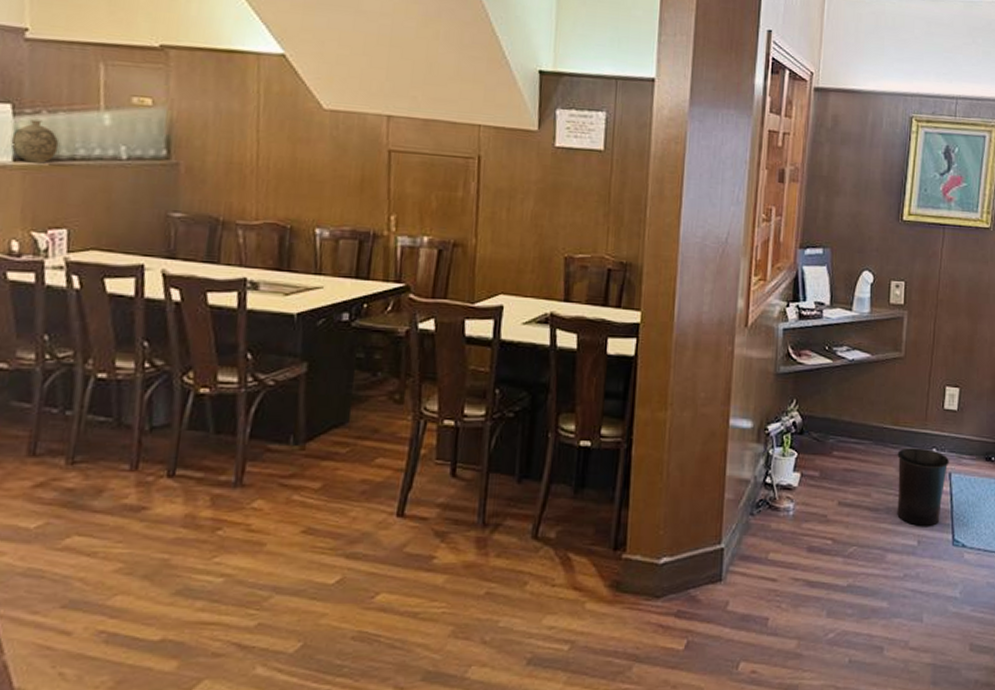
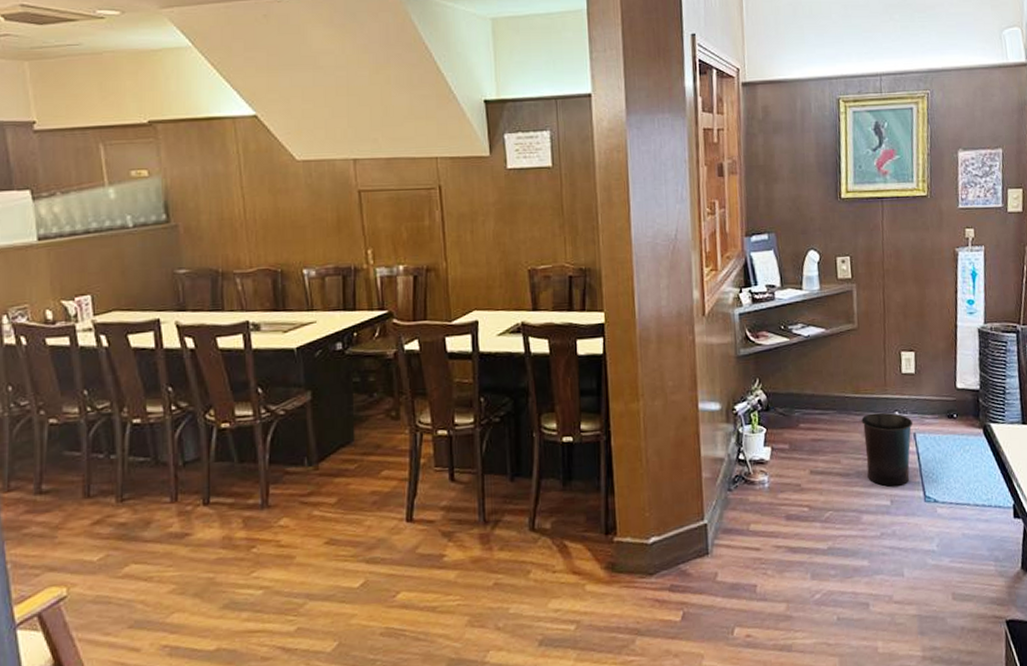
decorative vase: present [11,119,59,164] -> none [34,201,74,240]

